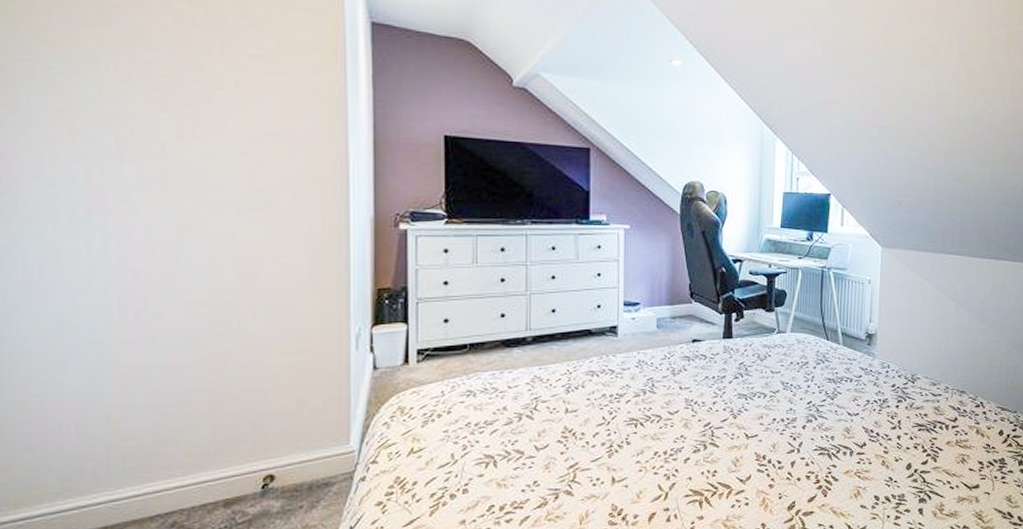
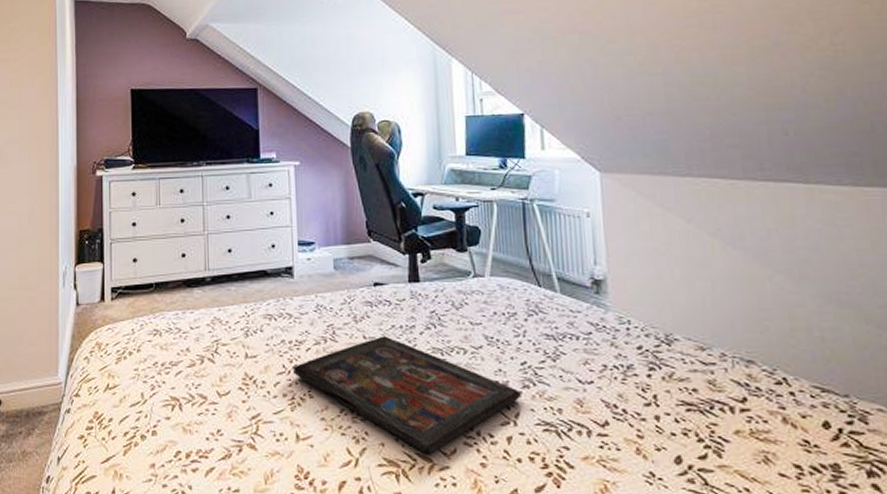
decorative tray: none [613,386,805,483] -> present [293,336,521,455]

